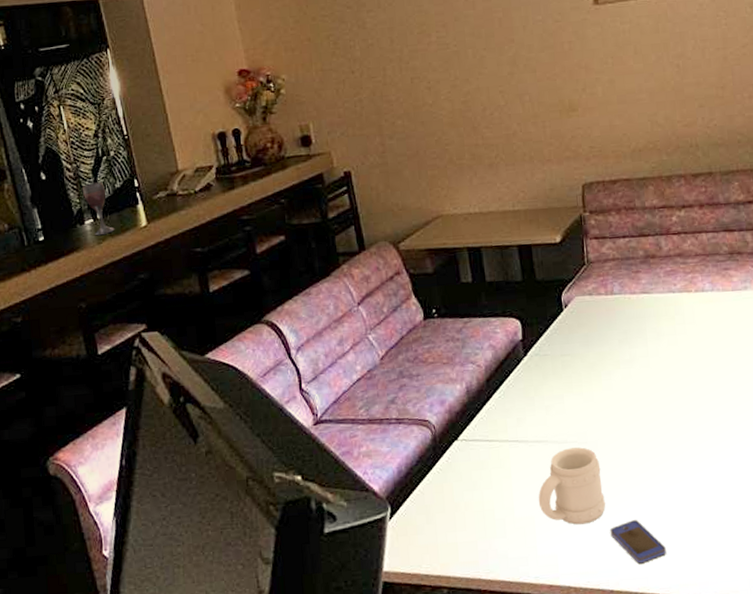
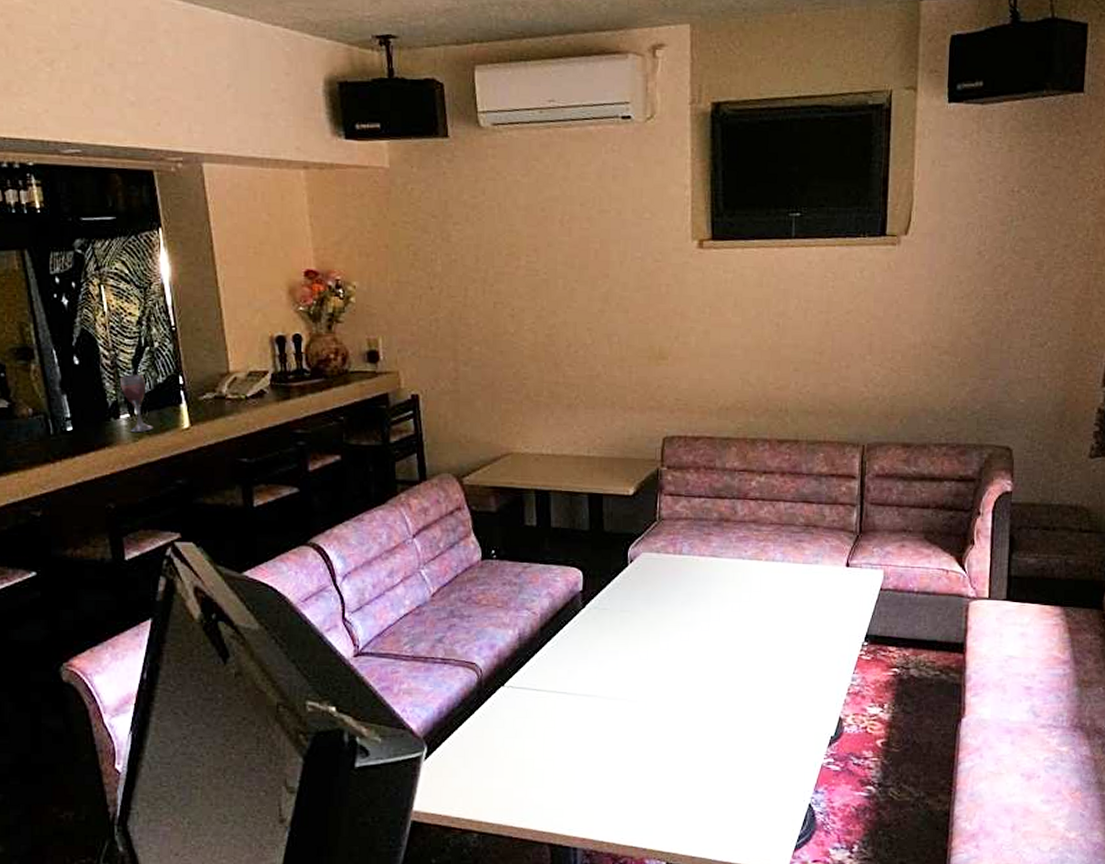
beer mug: present [538,447,605,525] -> none [580,705,648,782]
mobile phone: present [610,520,666,564] -> none [649,782,704,825]

